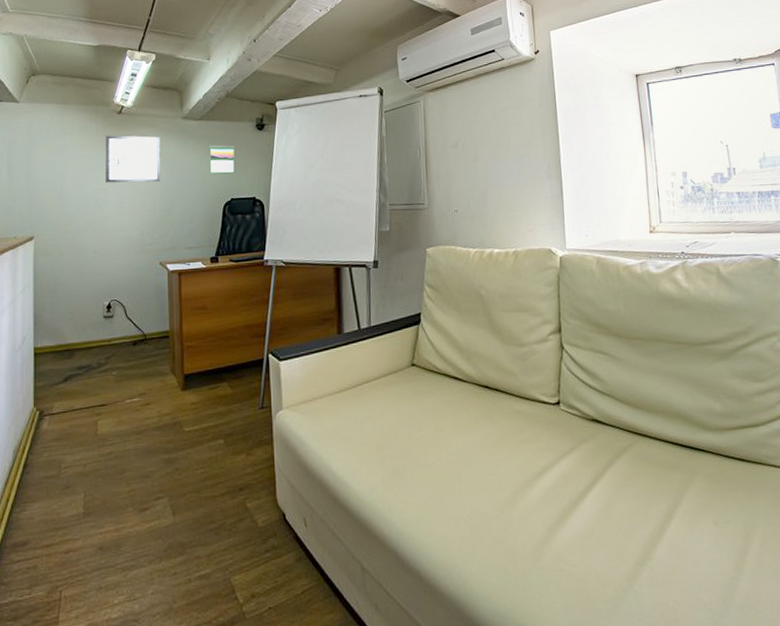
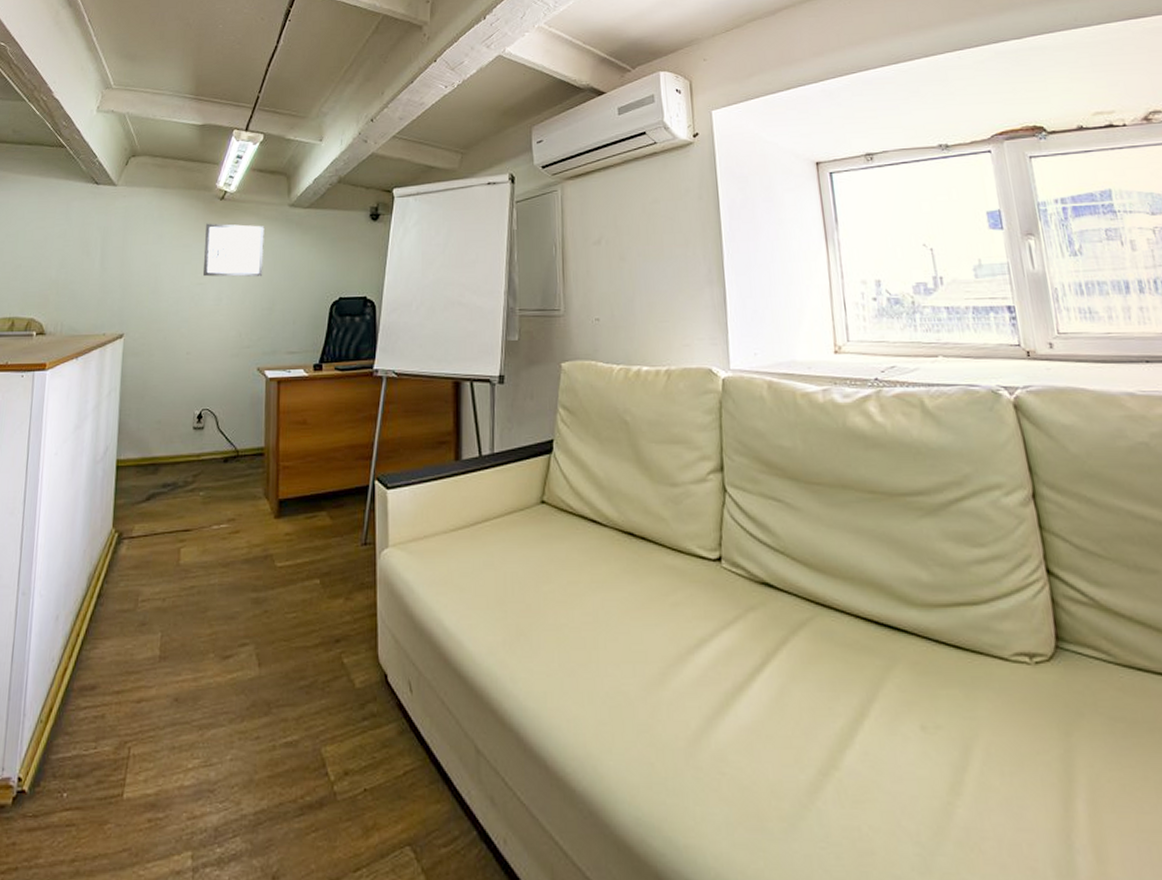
calendar: present [209,145,236,175] -> none [317,236,346,270]

